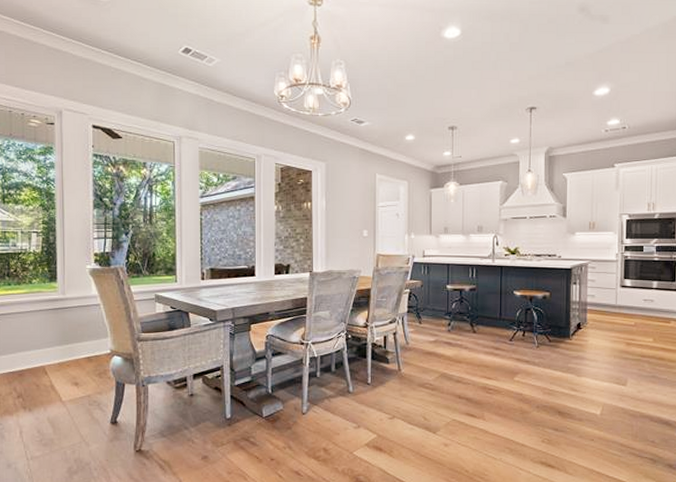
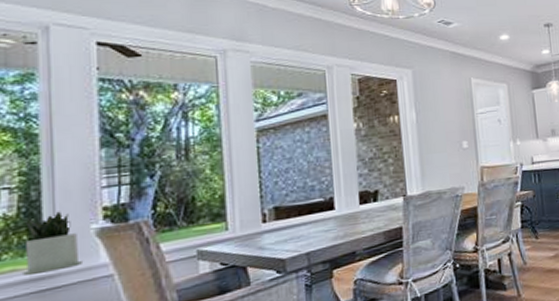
planter: none [44,253,82,297] -> present [21,211,84,276]

